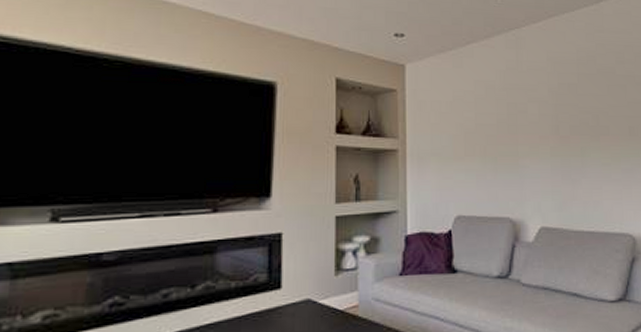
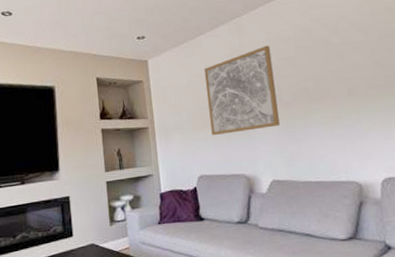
wall art: none [473,66,554,168] -> present [204,45,280,136]

